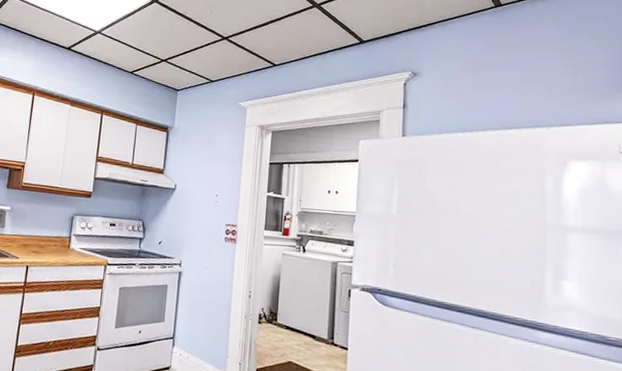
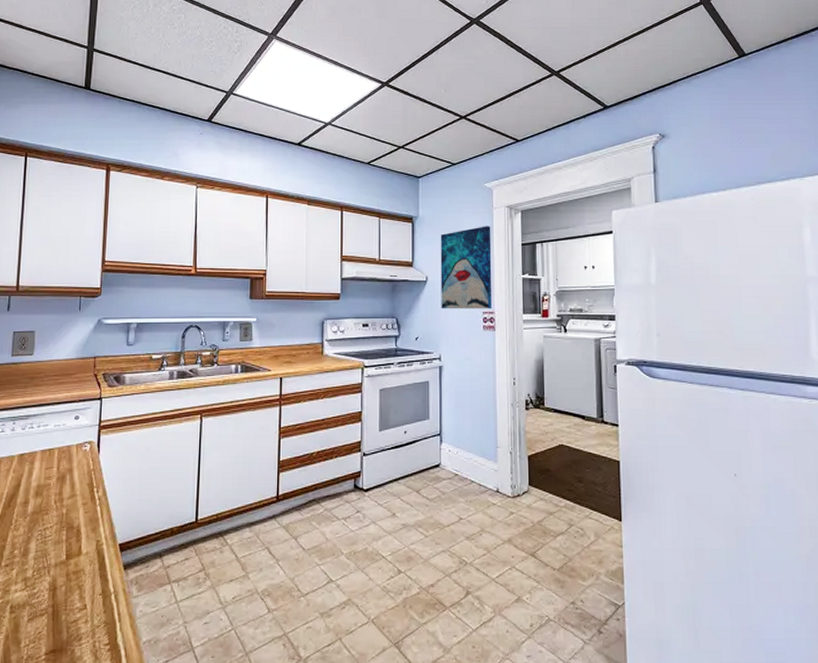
wall art: none [186,142,242,222] -> present [440,226,493,309]

